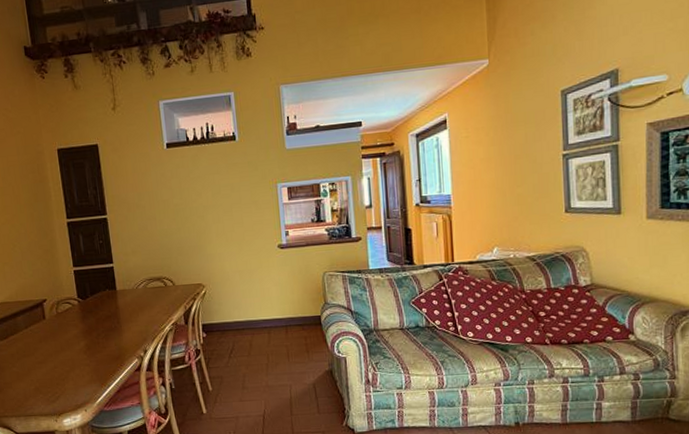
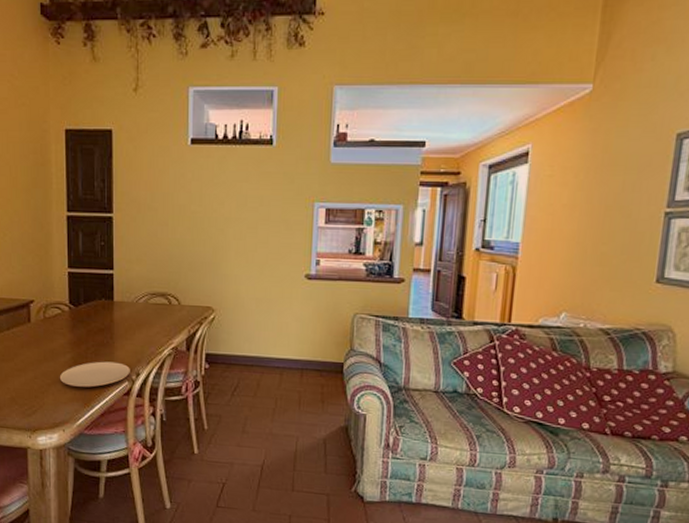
plate: none [76,343,139,370] -> present [59,361,130,388]

